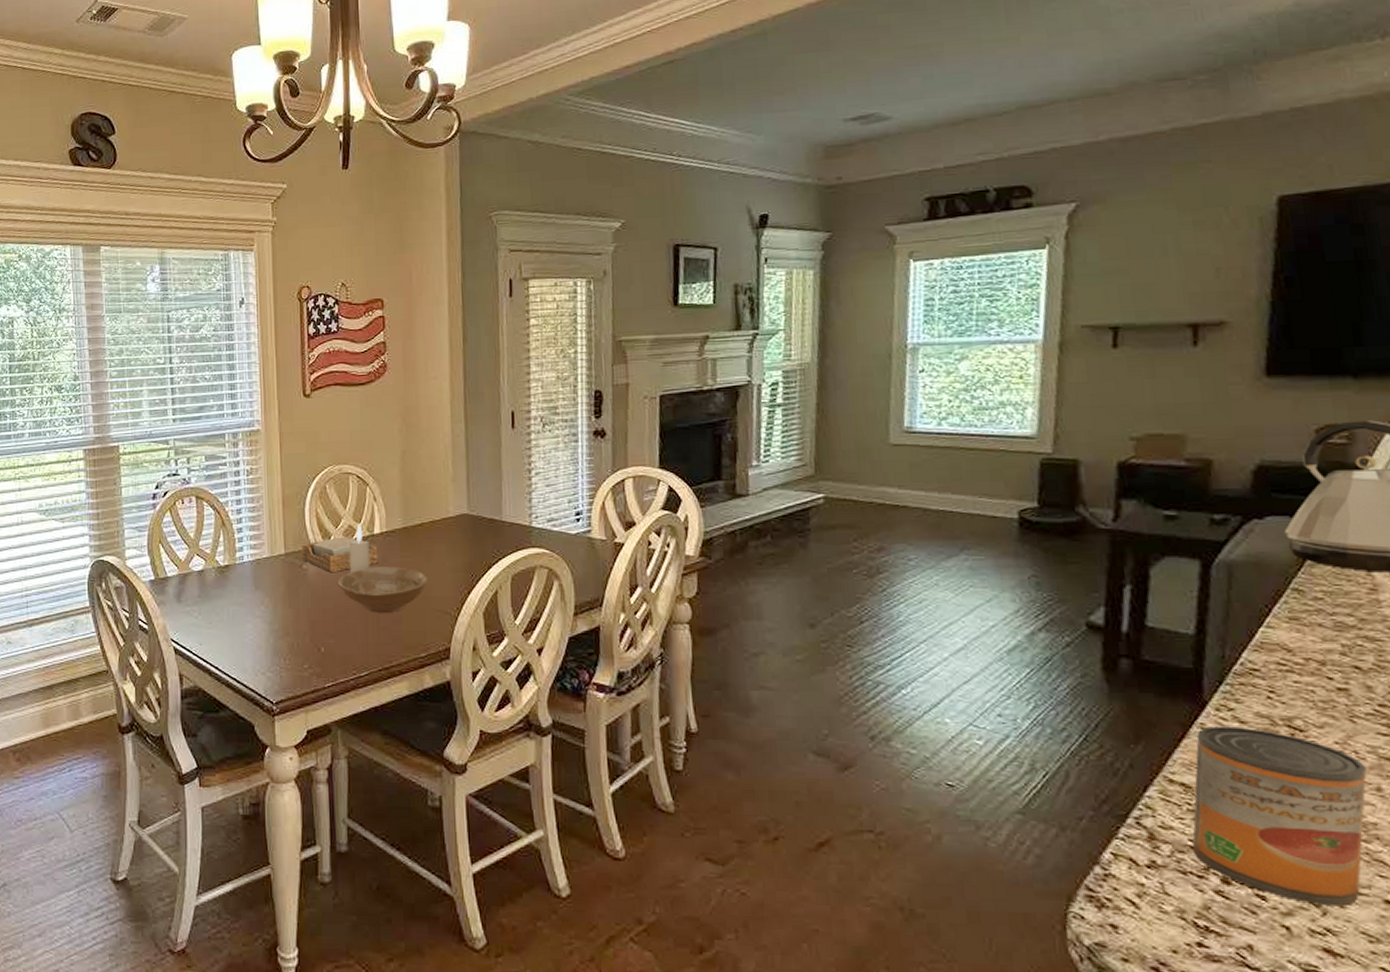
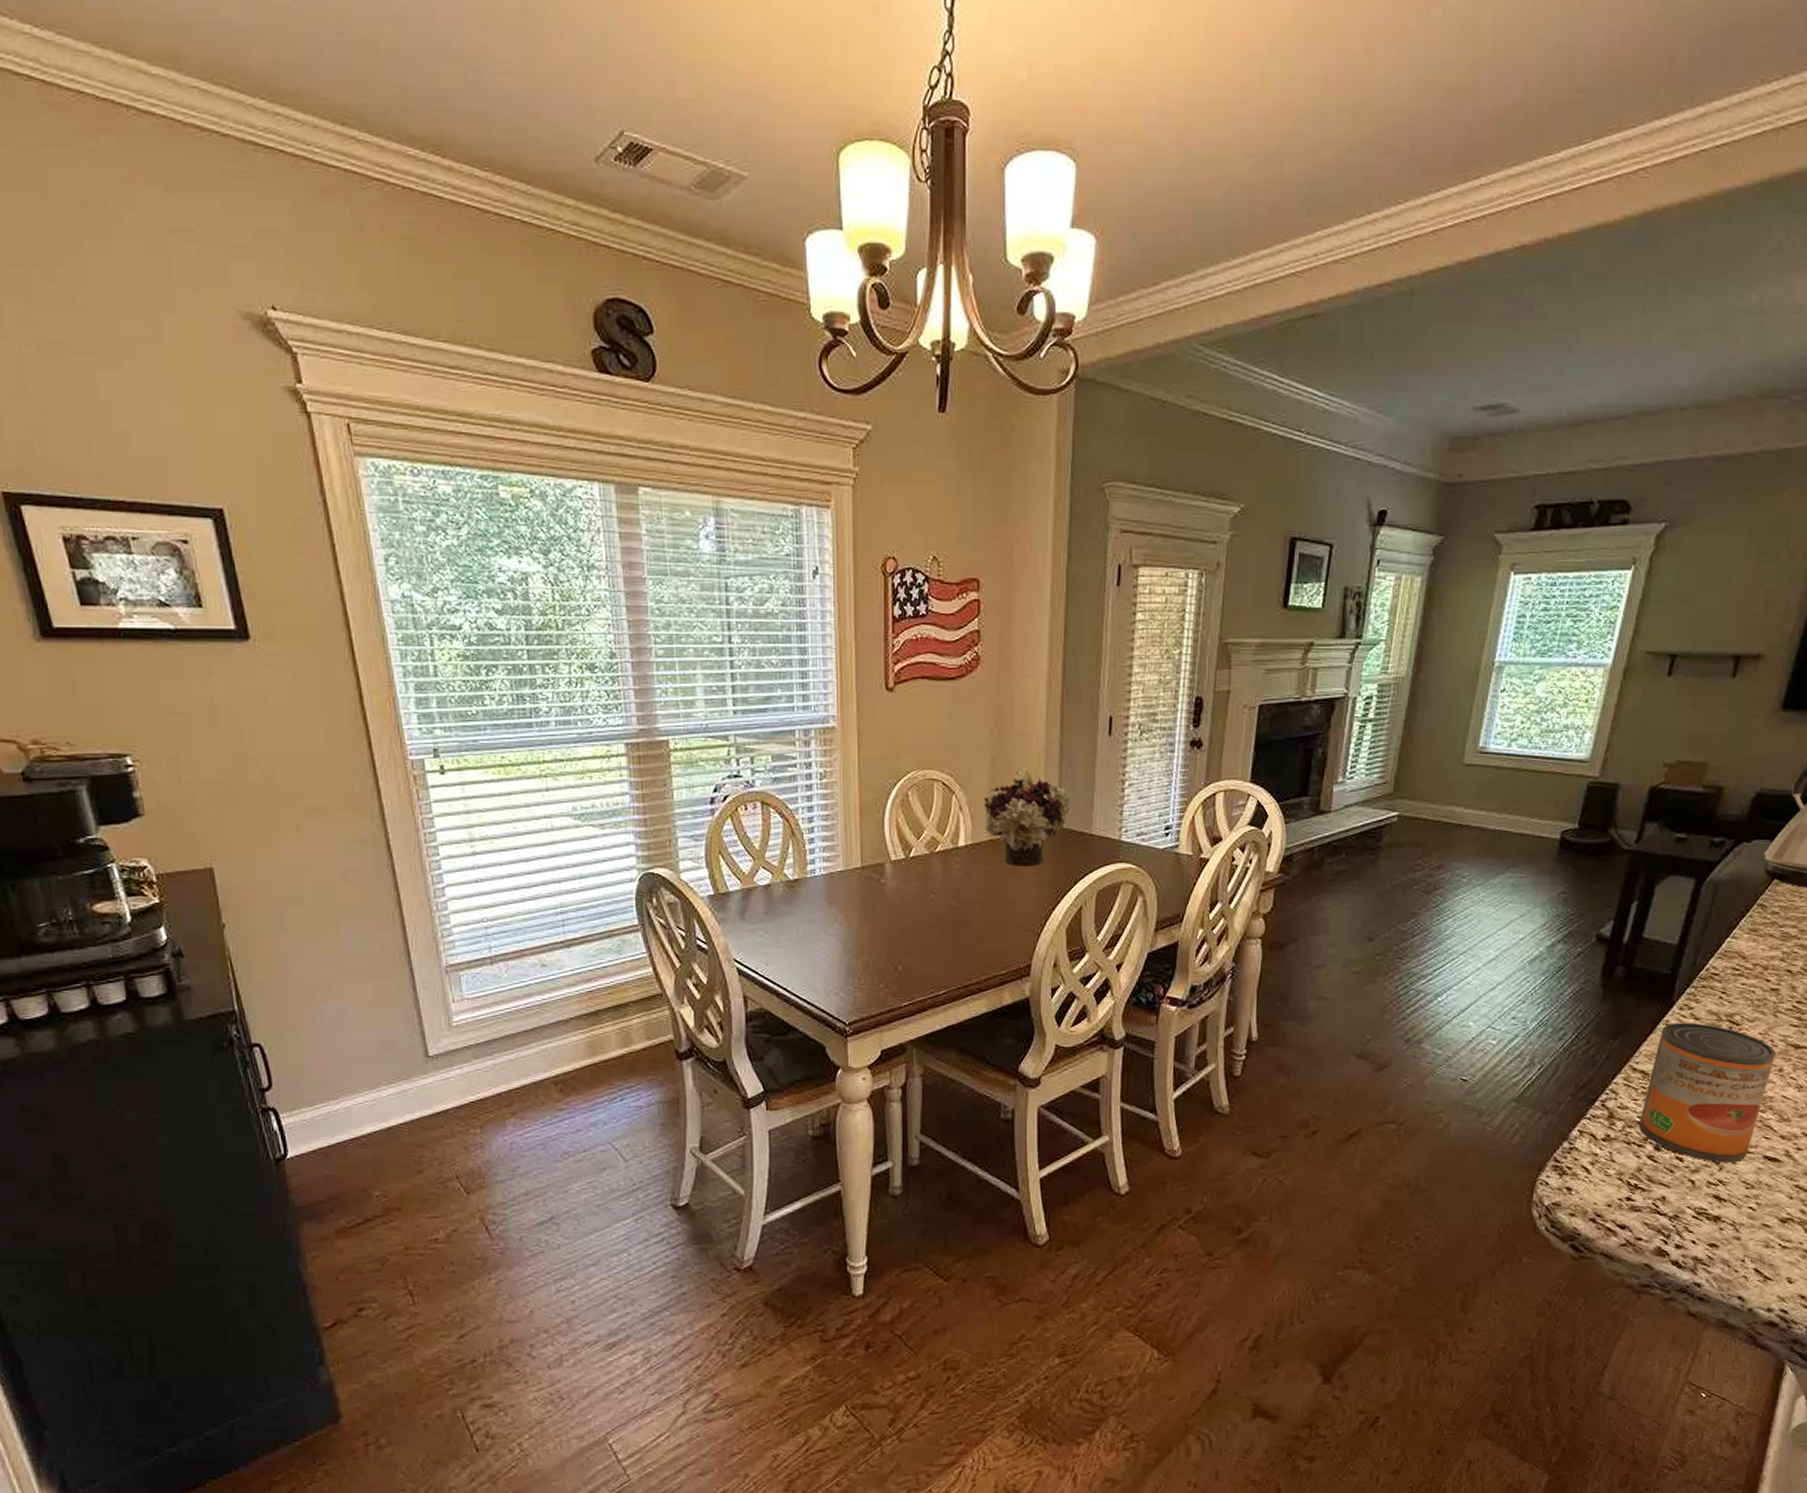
napkin holder: present [301,536,379,573] -> none [879,849,962,888]
bowl: present [337,567,428,612] -> none [917,882,1013,929]
candle: present [338,524,370,586] -> none [918,835,953,902]
flower arrangement: none [395,460,479,552] -> present [983,768,1070,866]

